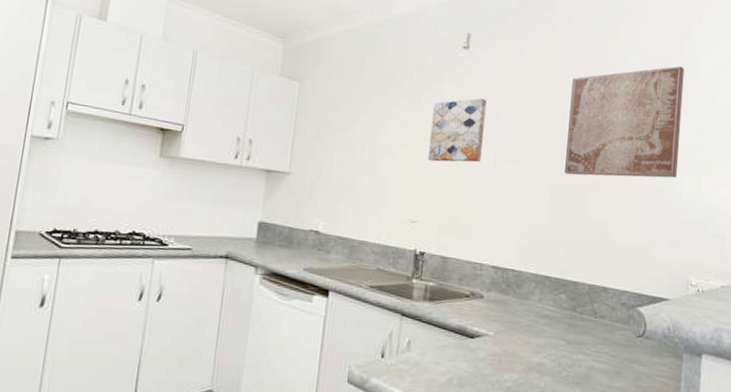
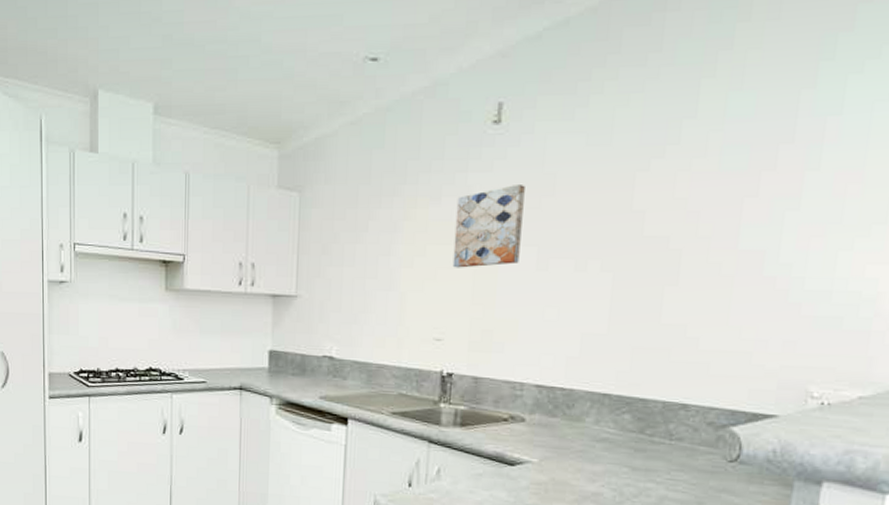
wall art: present [564,66,684,179] -> none [630,101,820,269]

